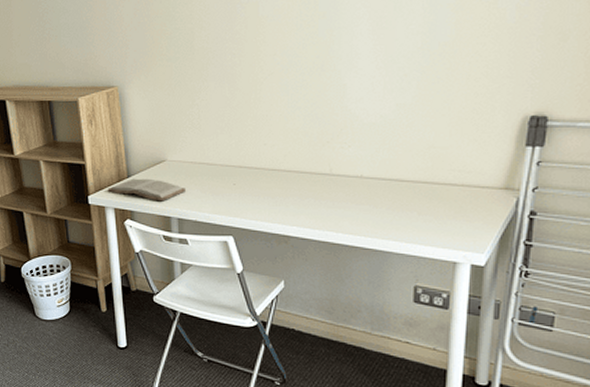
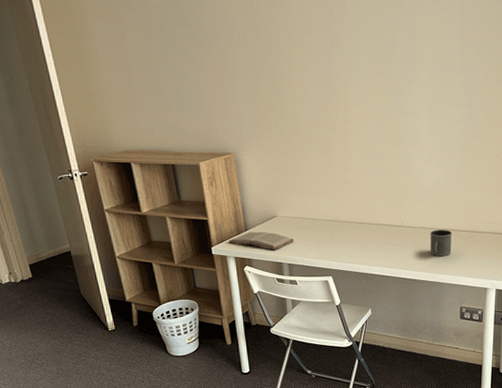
mug: none [370,179,404,216] -> present [430,229,453,257]

